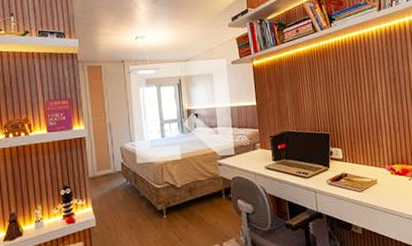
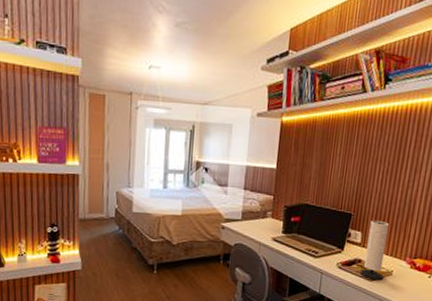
speaker: none [346,136,370,190] -> present [359,220,390,280]

